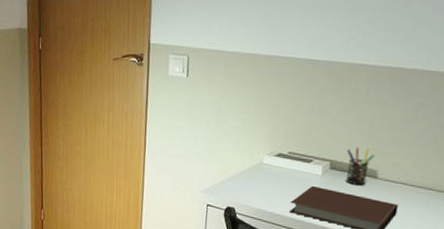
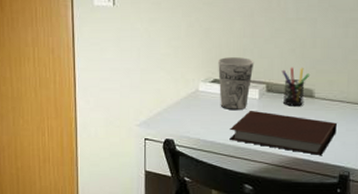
cup: none [283,133,320,185] -> present [218,57,254,110]

